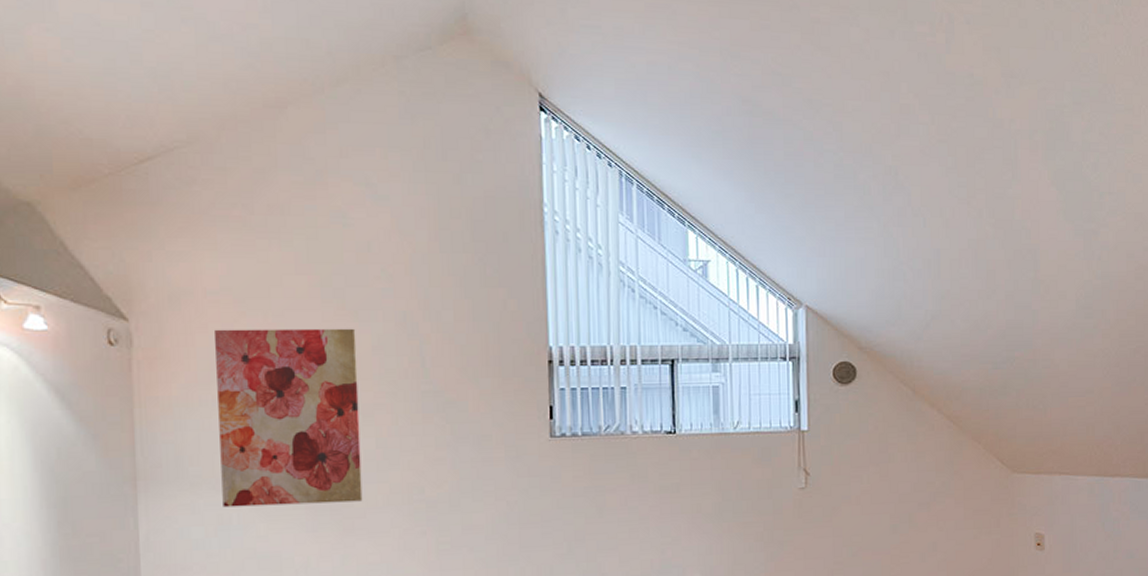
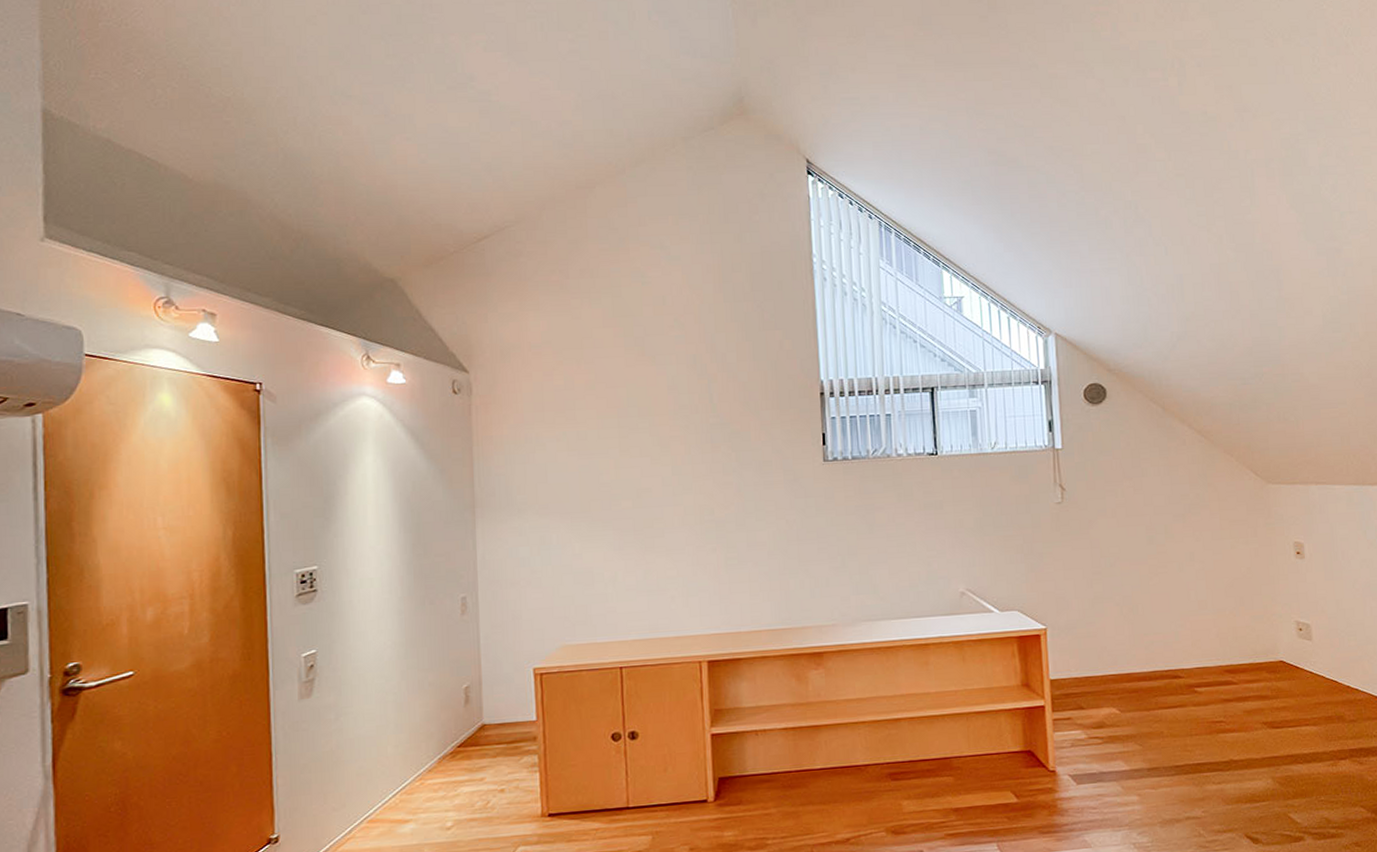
wall art: present [215,328,363,508] -> none [538,371,661,530]

